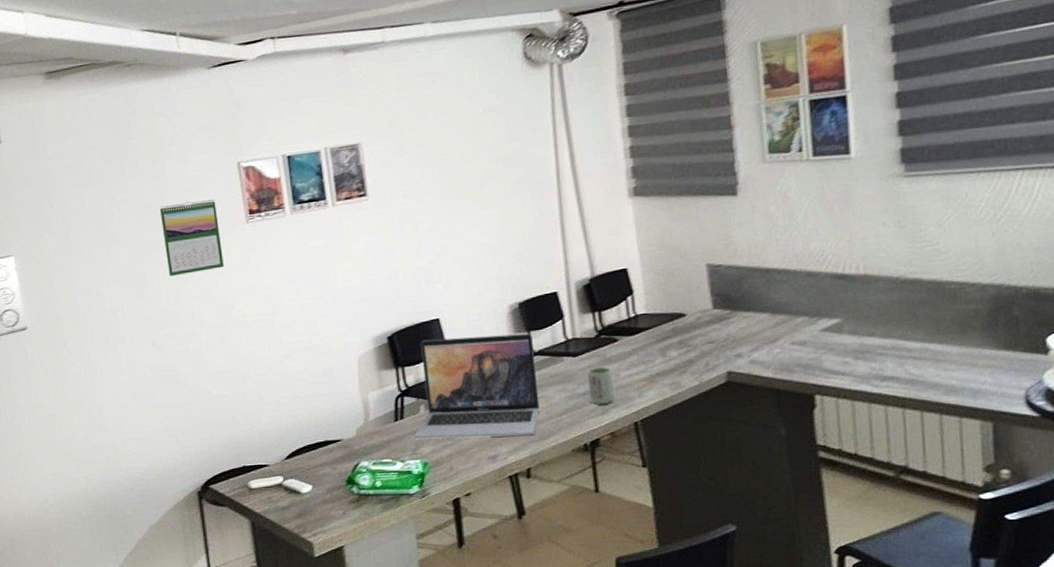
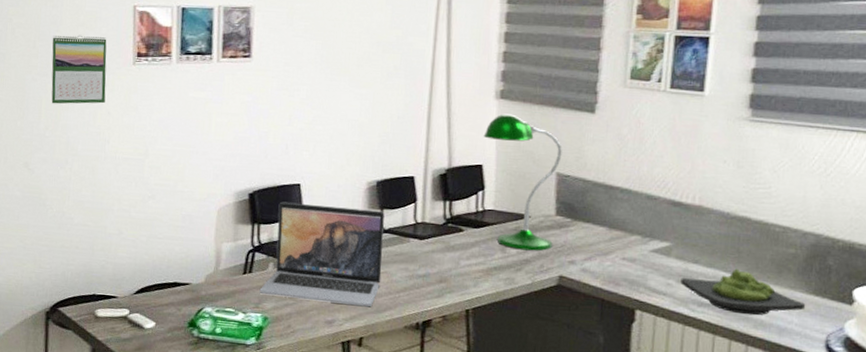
cup: present [587,367,614,405] -> none [428,252,453,289]
desk lamp: none [623,210,715,351] -> present [483,114,562,251]
wasabi: none [858,335,998,383] -> present [680,268,806,316]

